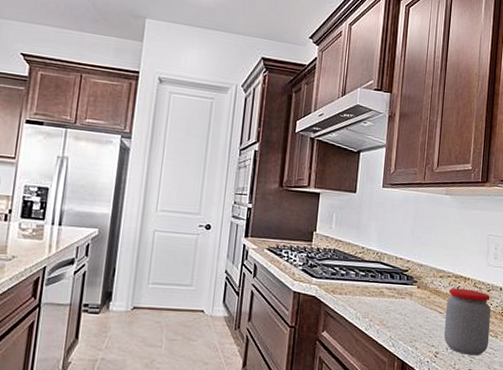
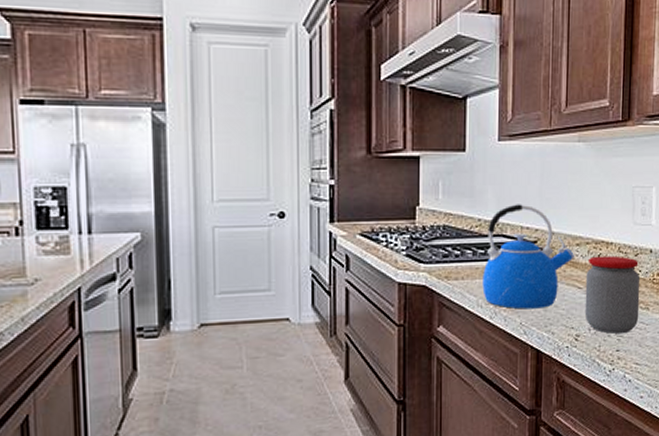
kettle: none [361,238,438,327] -> present [482,204,574,310]

